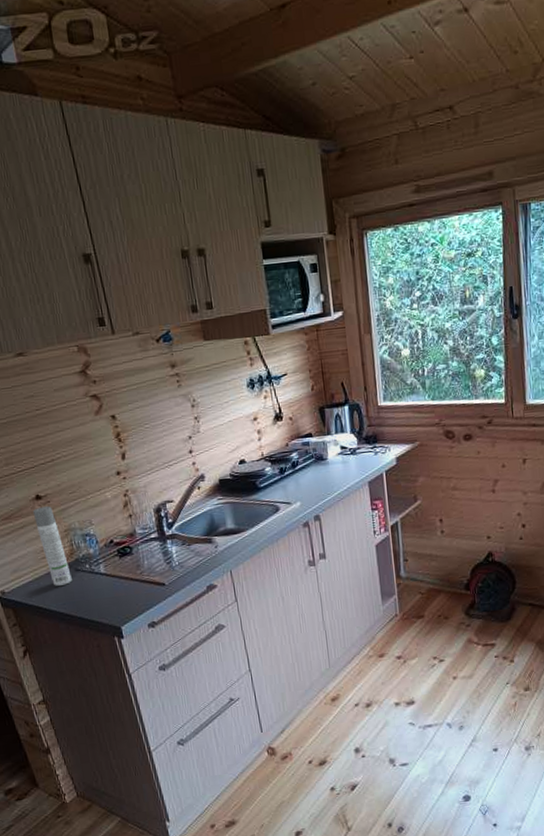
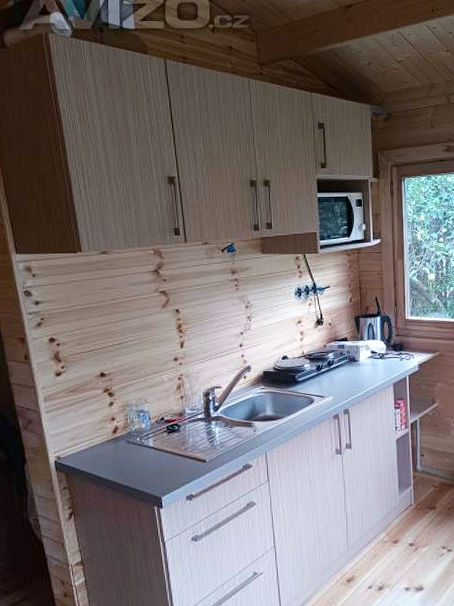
spray bottle: present [32,506,72,587] -> none [96,383,123,456]

